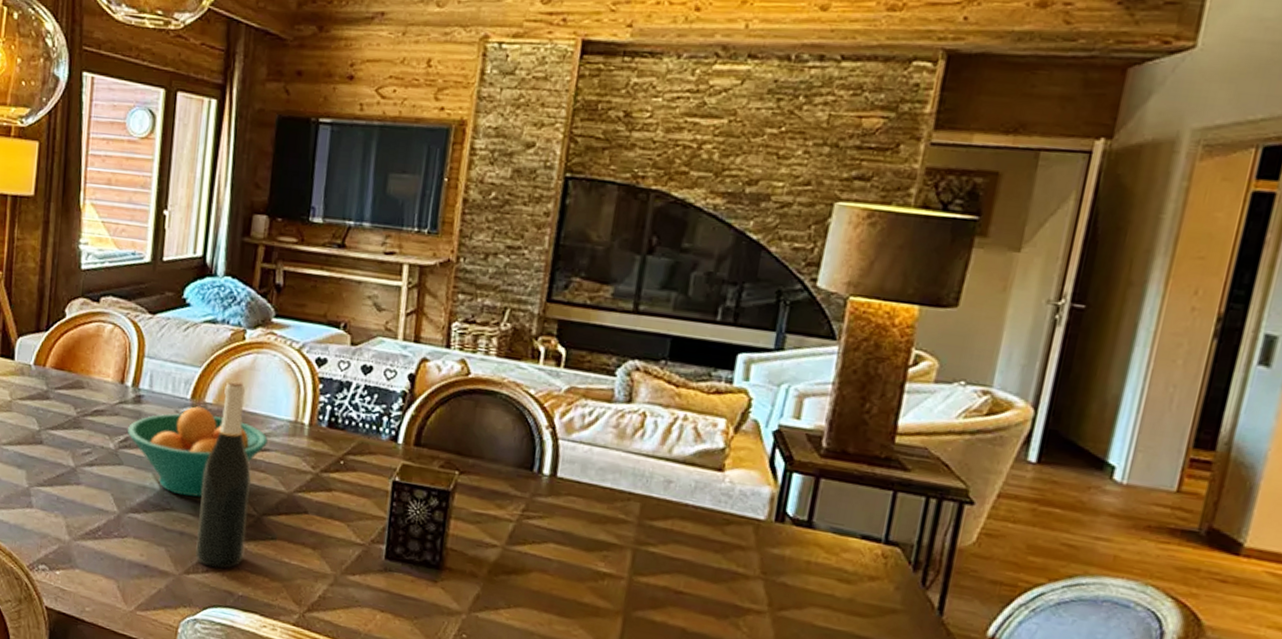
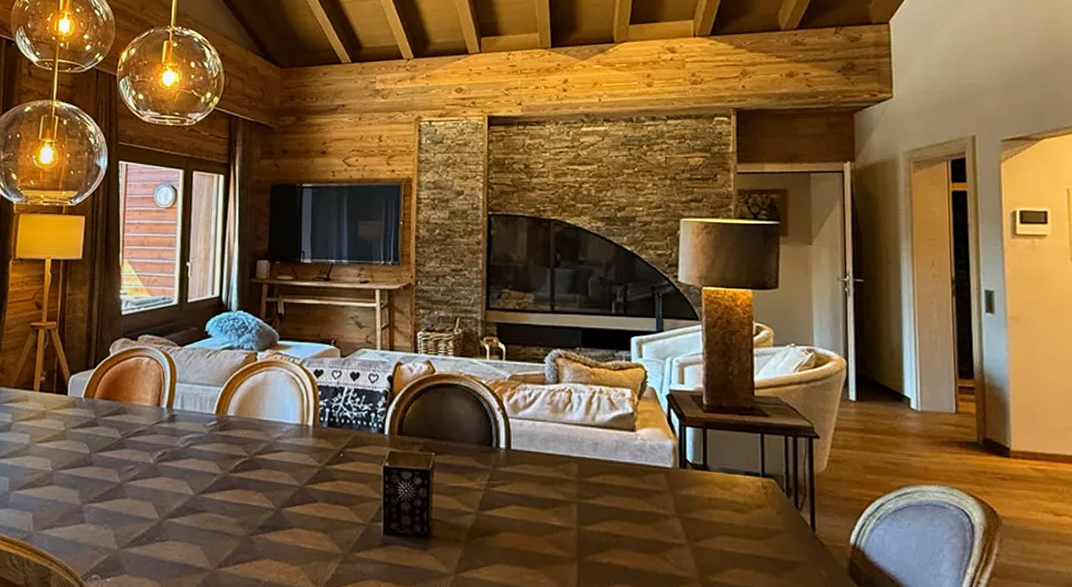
fruit bowl: present [128,406,268,497] -> none [165,420,280,498]
wine bottle: present [195,379,251,569] -> none [226,394,269,560]

